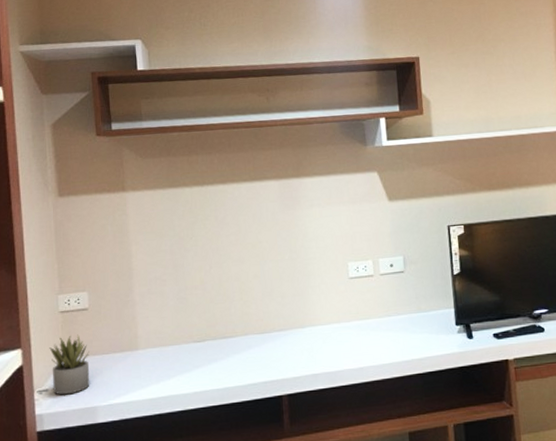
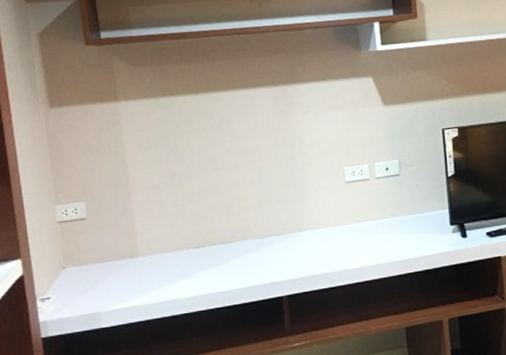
succulent plant: present [49,334,90,395] -> none [49,243,92,303]

